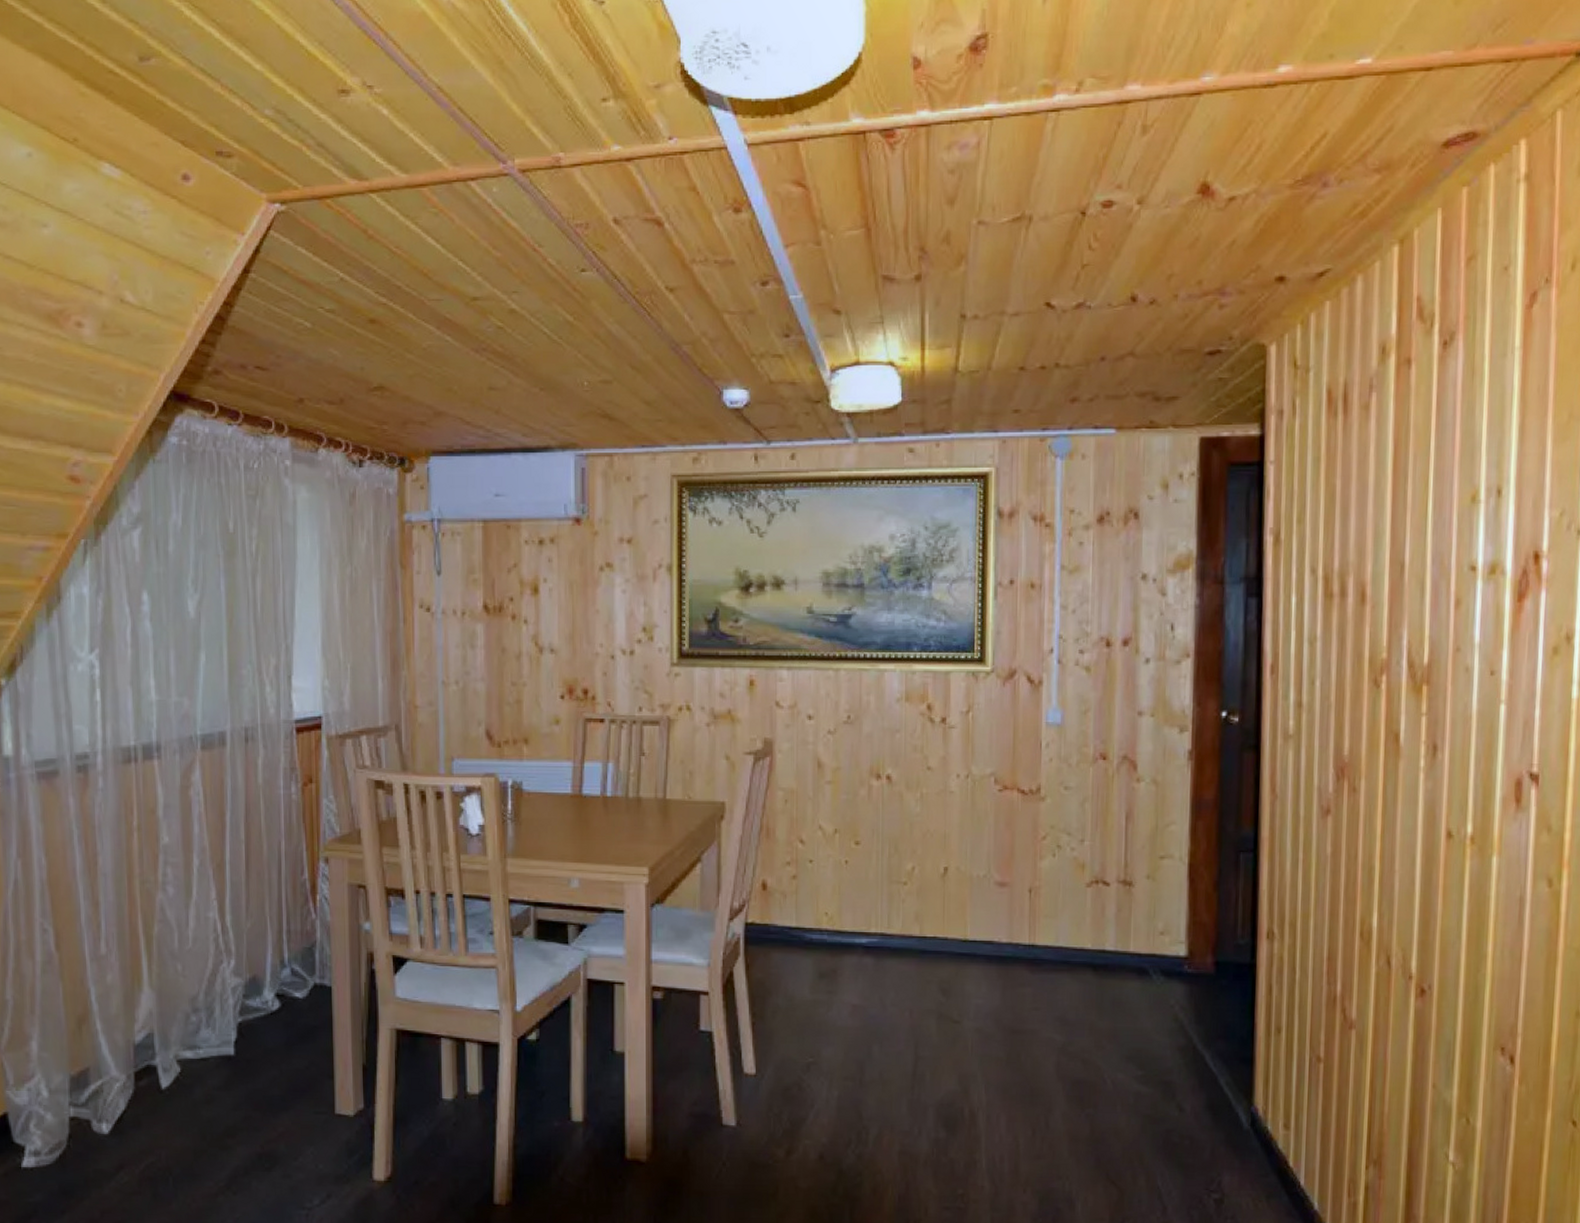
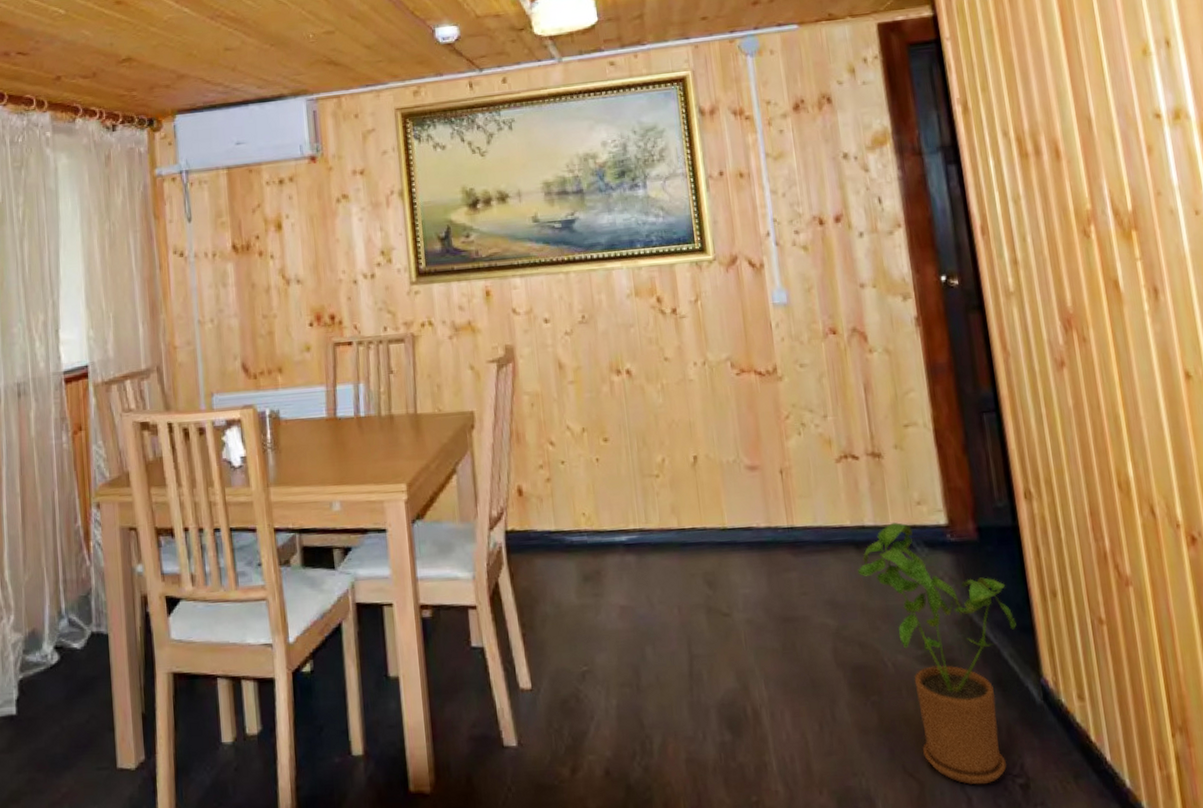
house plant: none [1092,950,1237,1197] -> present [858,522,1017,785]

